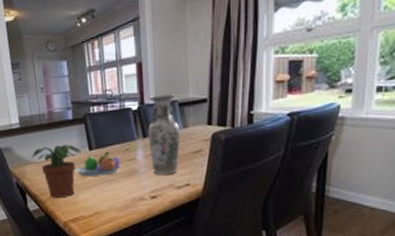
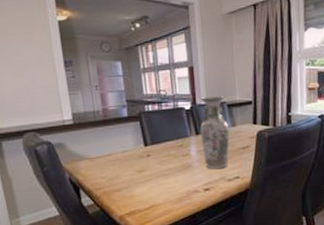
potted plant: present [31,144,81,198] -> none [85,141,137,193]
fruit bowl: present [75,151,122,177] -> none [131,147,176,172]

